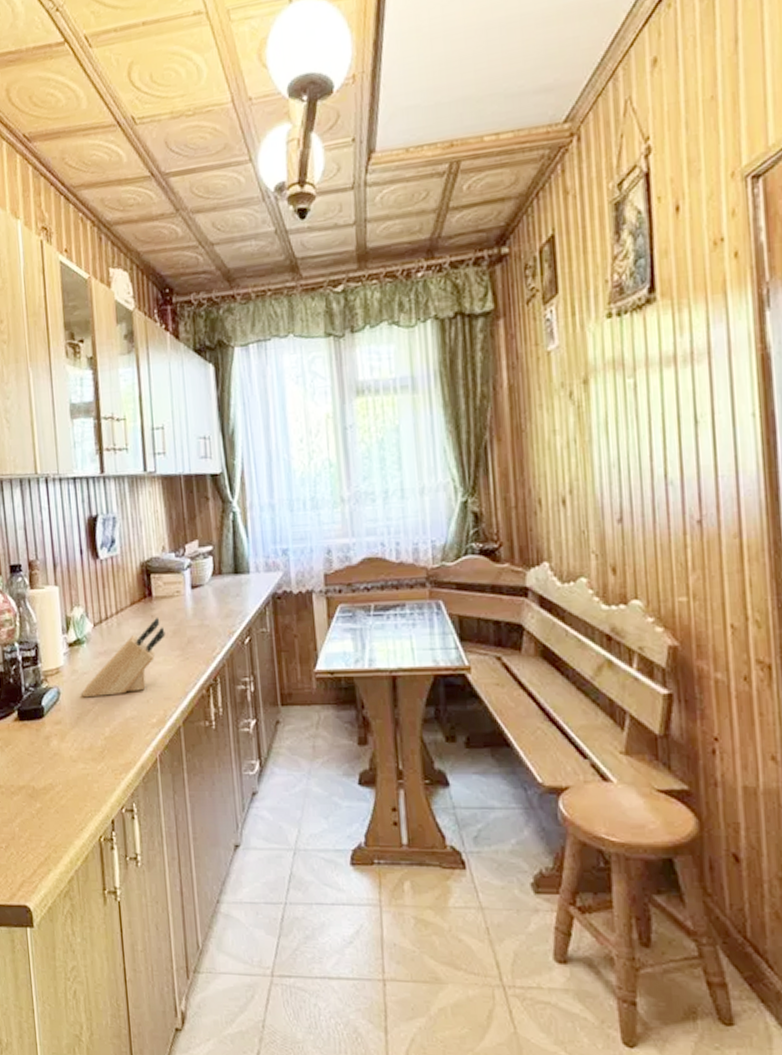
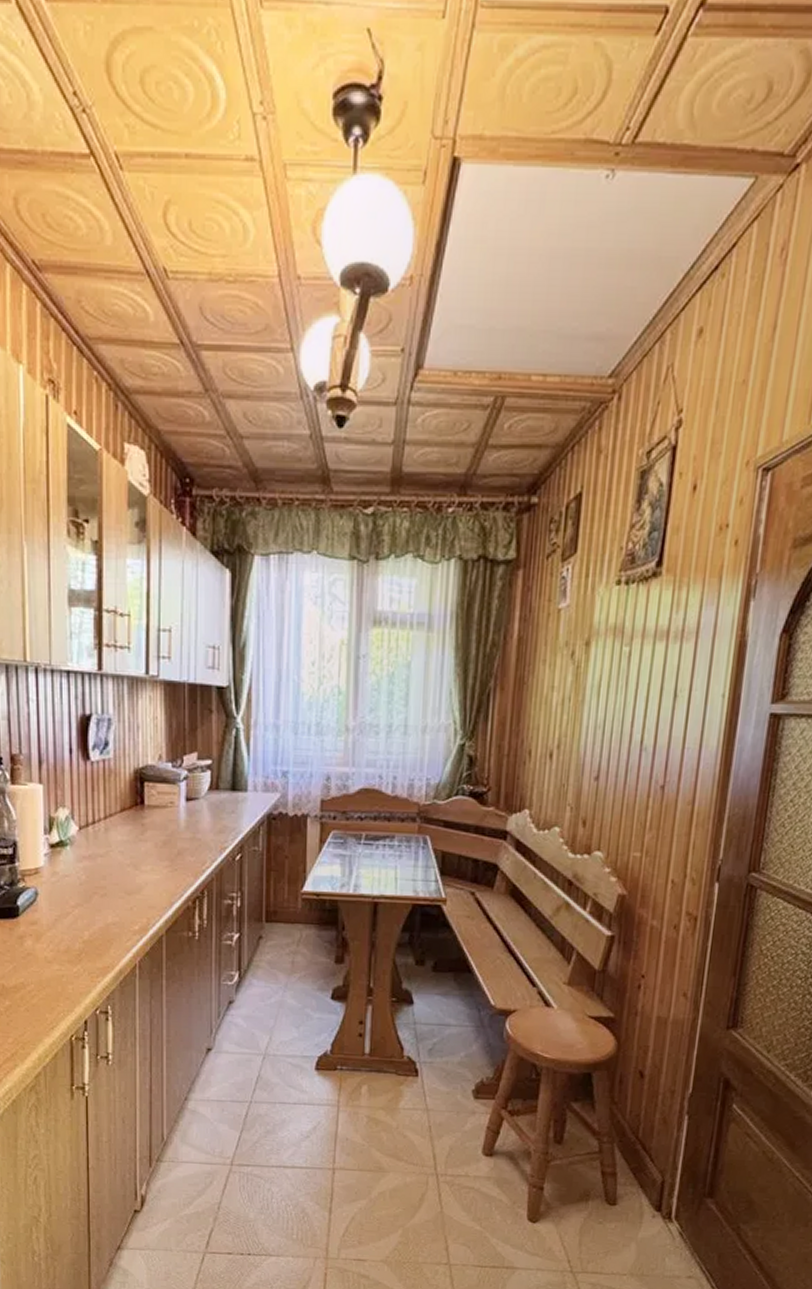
knife block: present [82,617,166,698] -> none [61,826,155,901]

